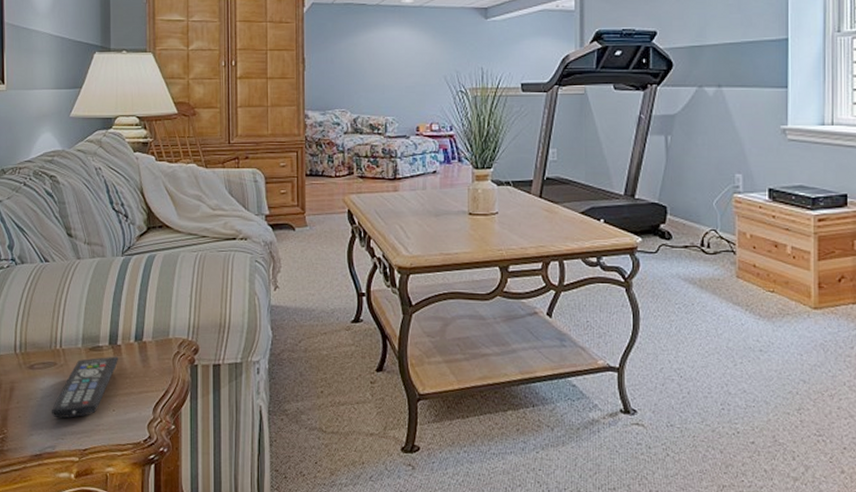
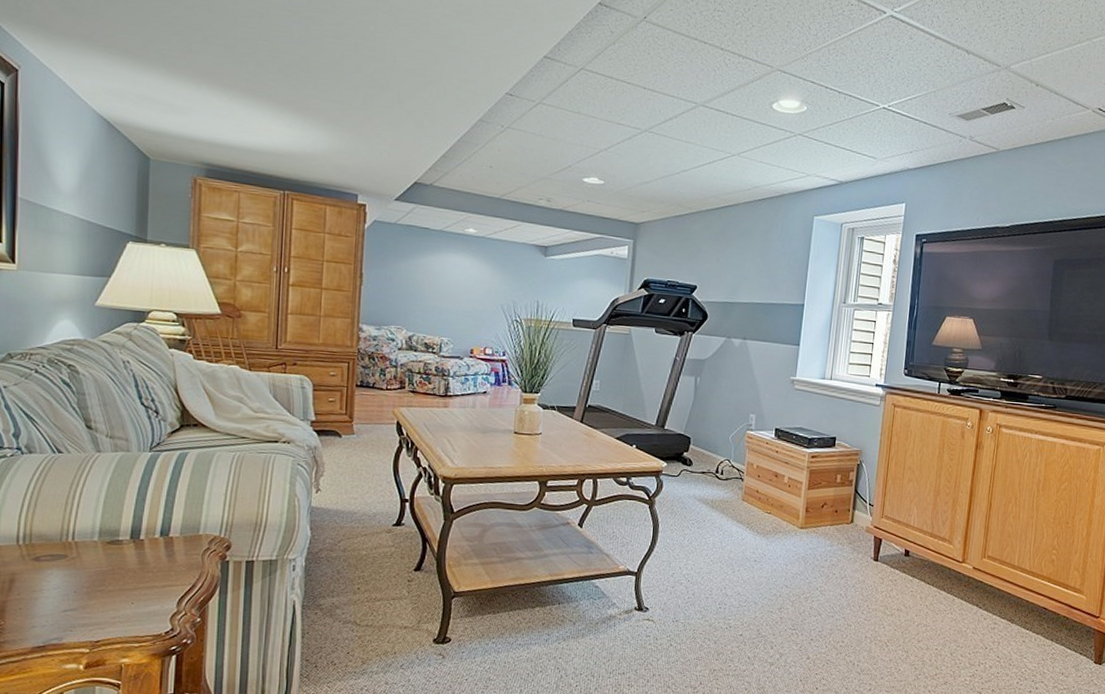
remote control: present [52,356,118,419] -> none [59,550,140,611]

